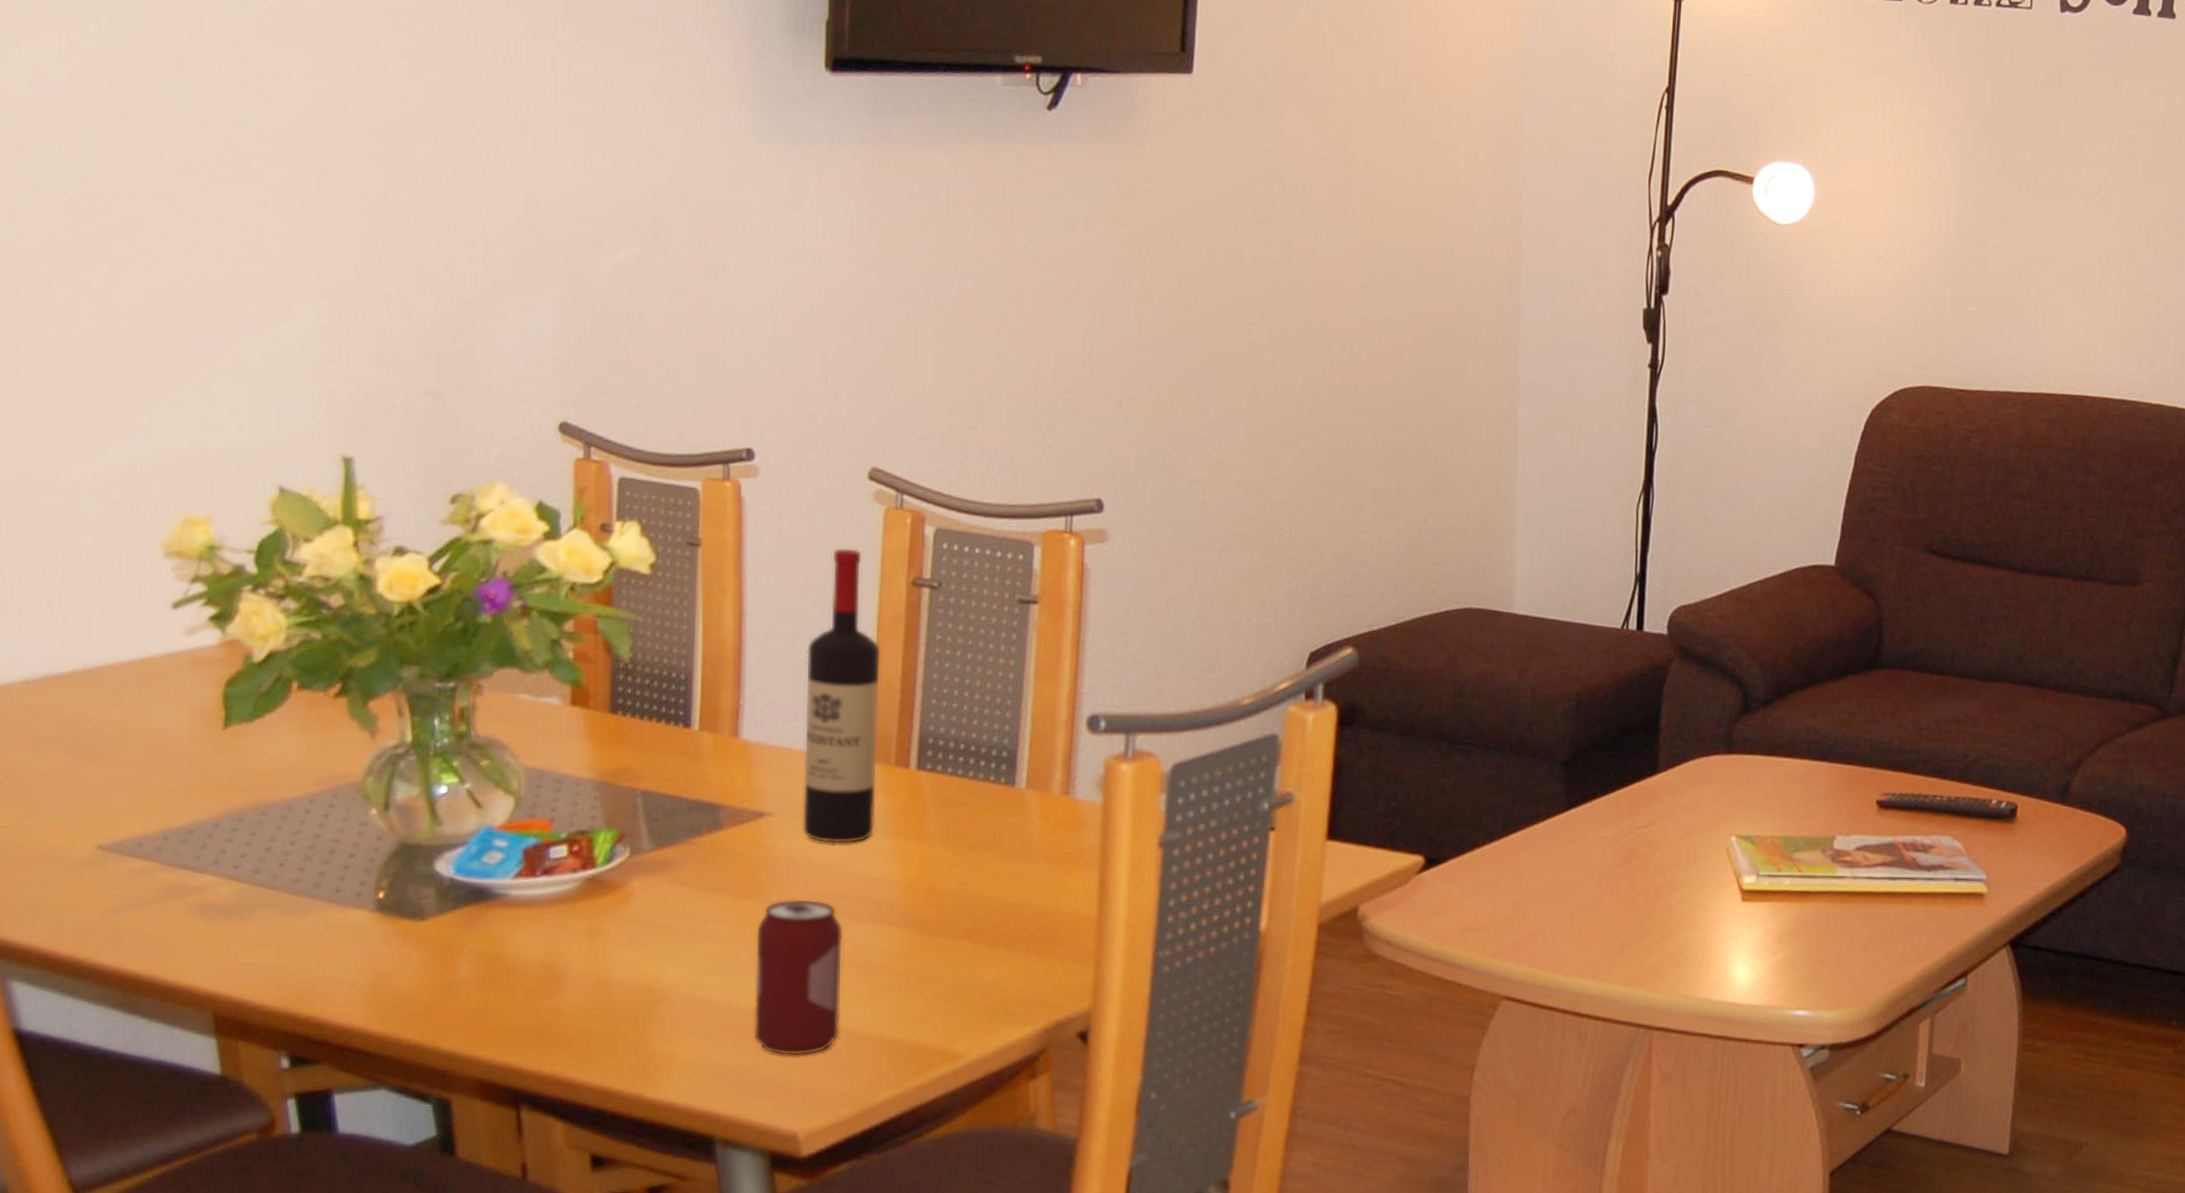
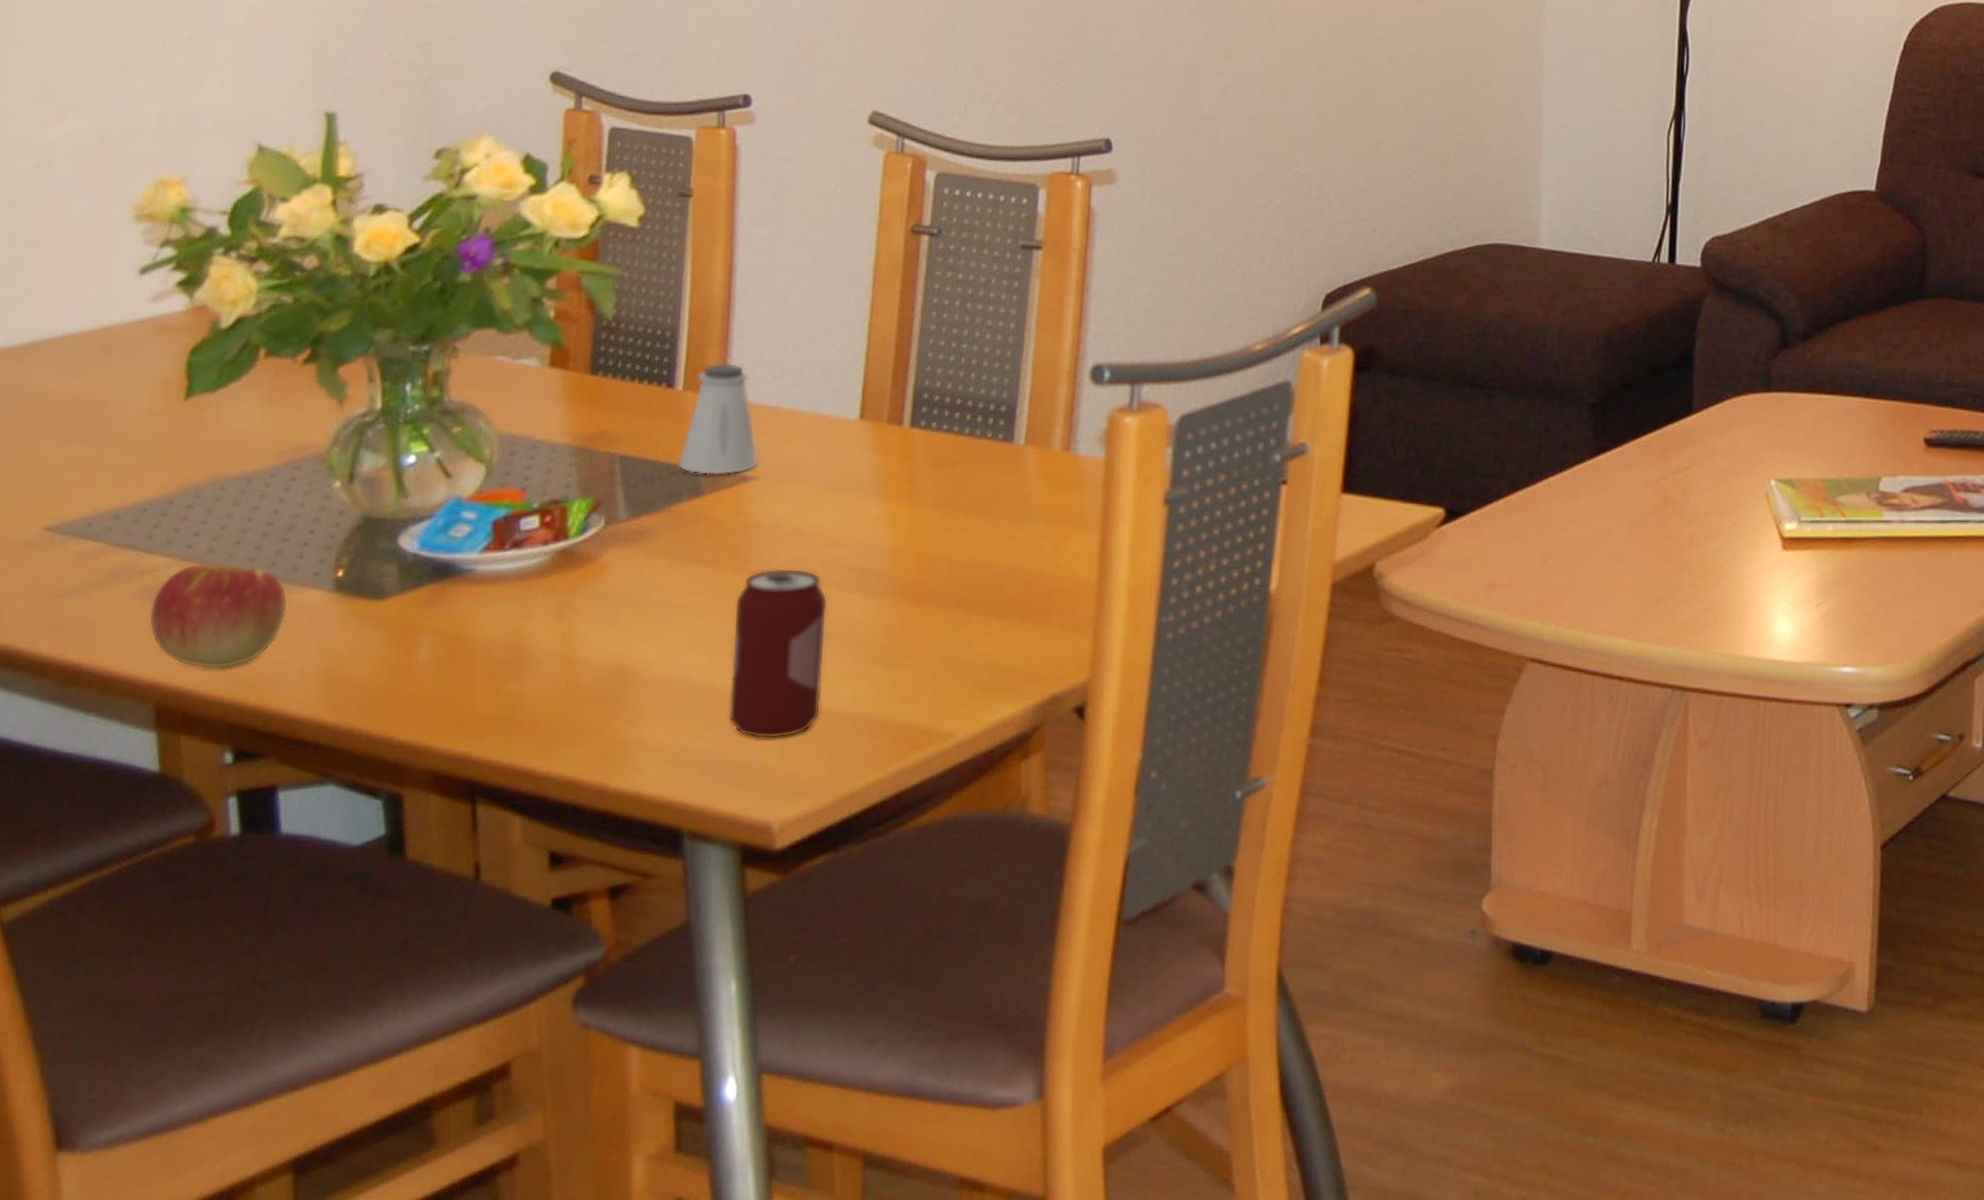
apple: none [202,883,333,982] -> present [149,563,288,669]
saltshaker: none [696,705,775,811] -> present [677,363,760,475]
wine bottle: present [802,547,882,844] -> none [787,194,877,508]

